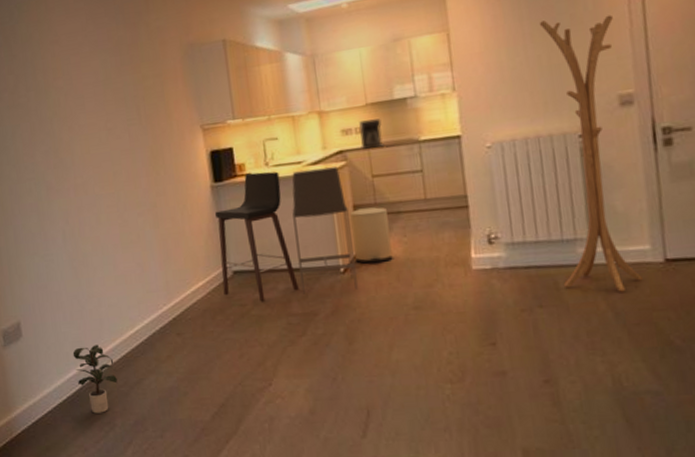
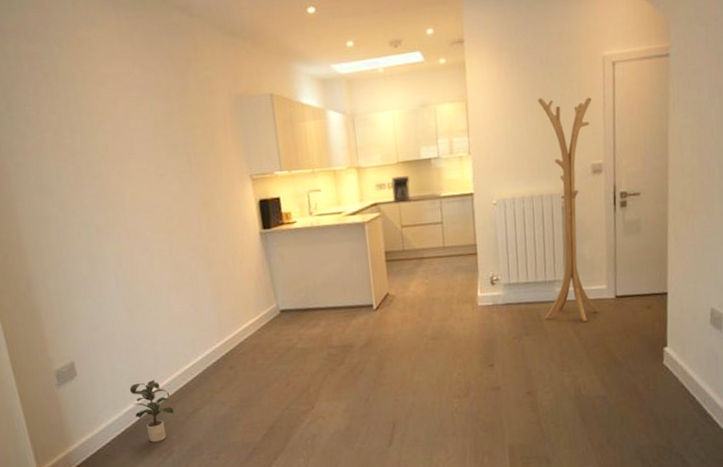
bar stool: present [215,171,299,302] -> none [264,220,338,337]
bar stool: present [292,167,358,294] -> none [333,217,388,329]
pedal bin: present [350,207,393,264] -> none [382,253,416,302]

